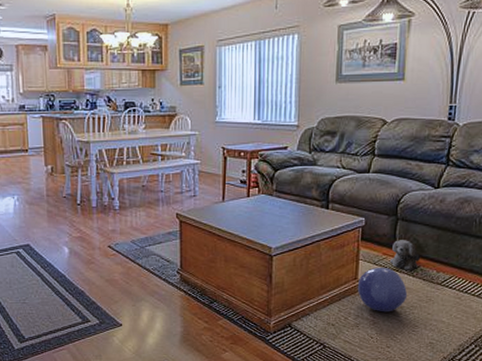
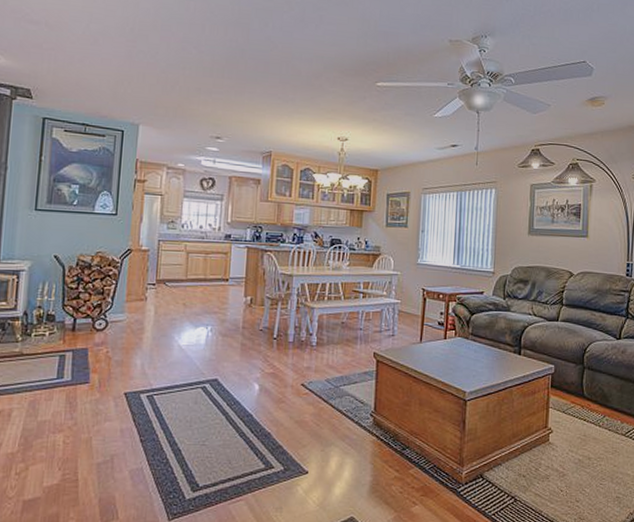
ball: present [357,267,408,312] -> none [547,415,595,464]
plush toy: present [390,240,421,270] -> none [578,389,606,420]

